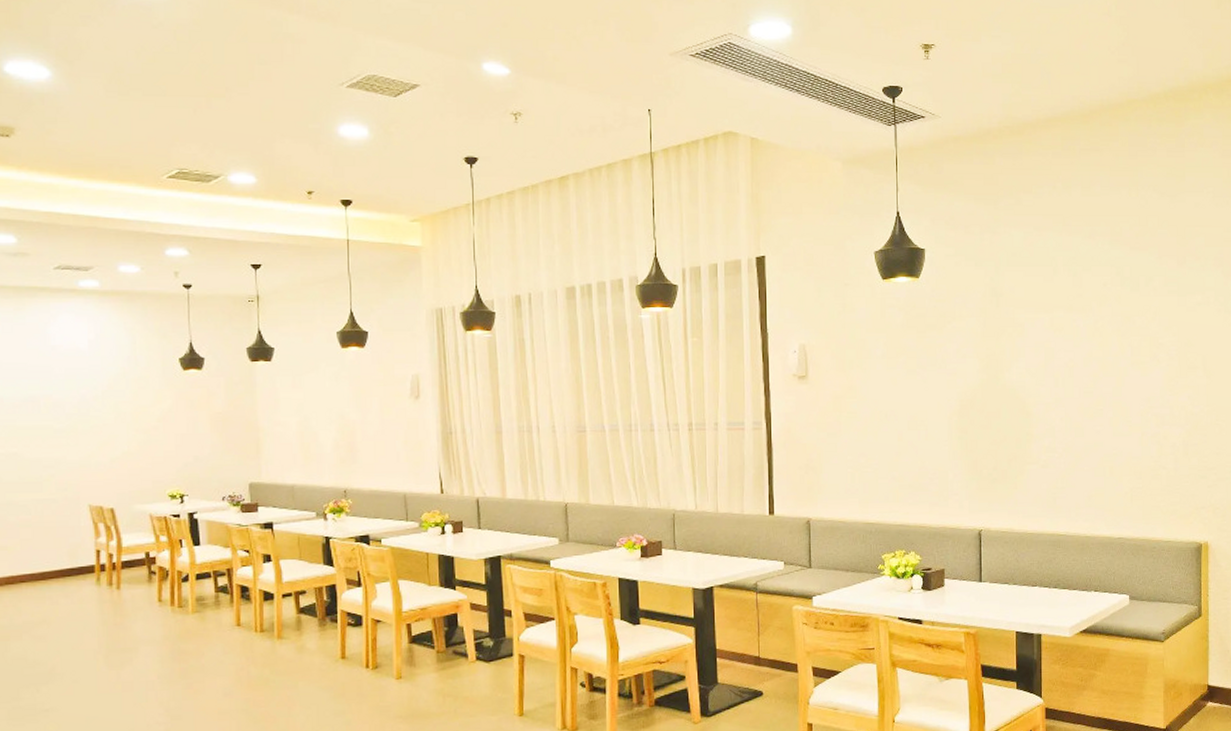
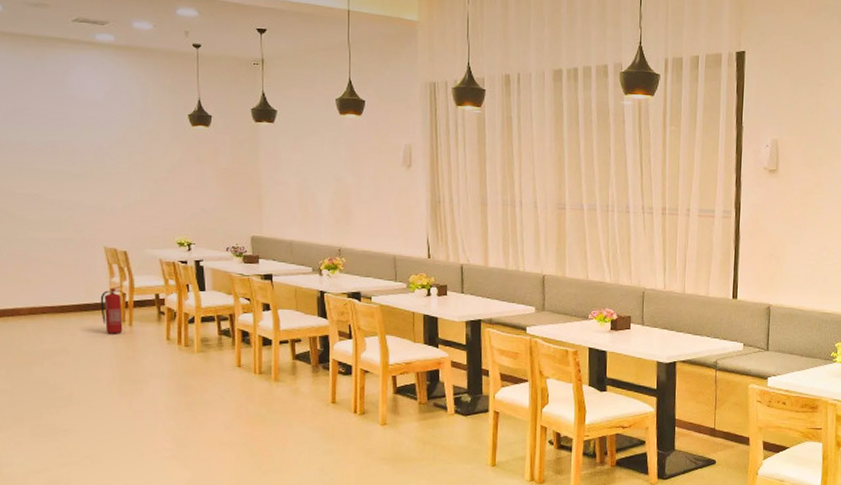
fire extinguisher: none [85,546,110,600] -> present [100,286,123,334]

